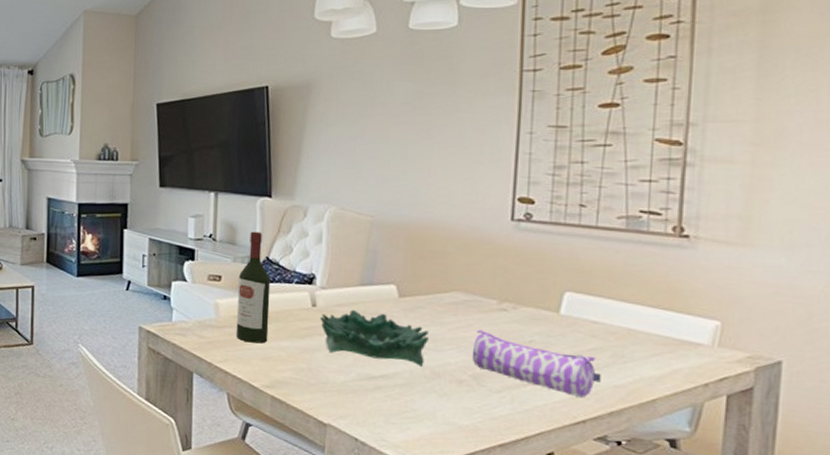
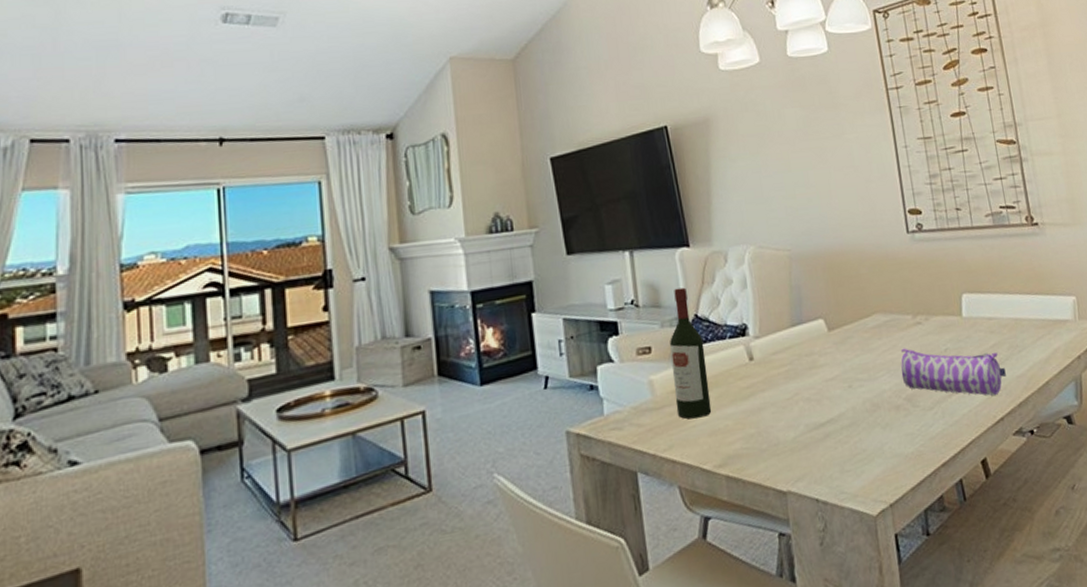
decorative bowl: present [320,309,430,367] -> none [759,351,863,409]

